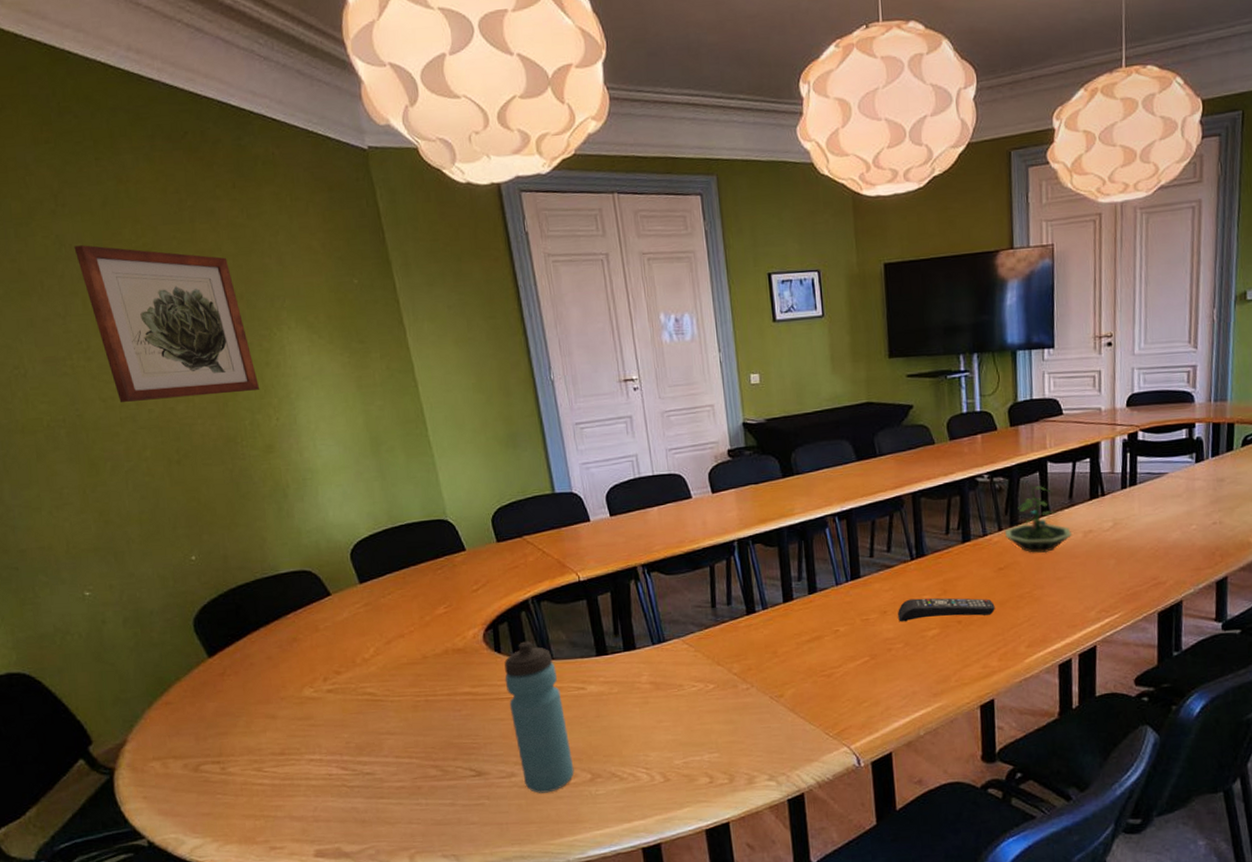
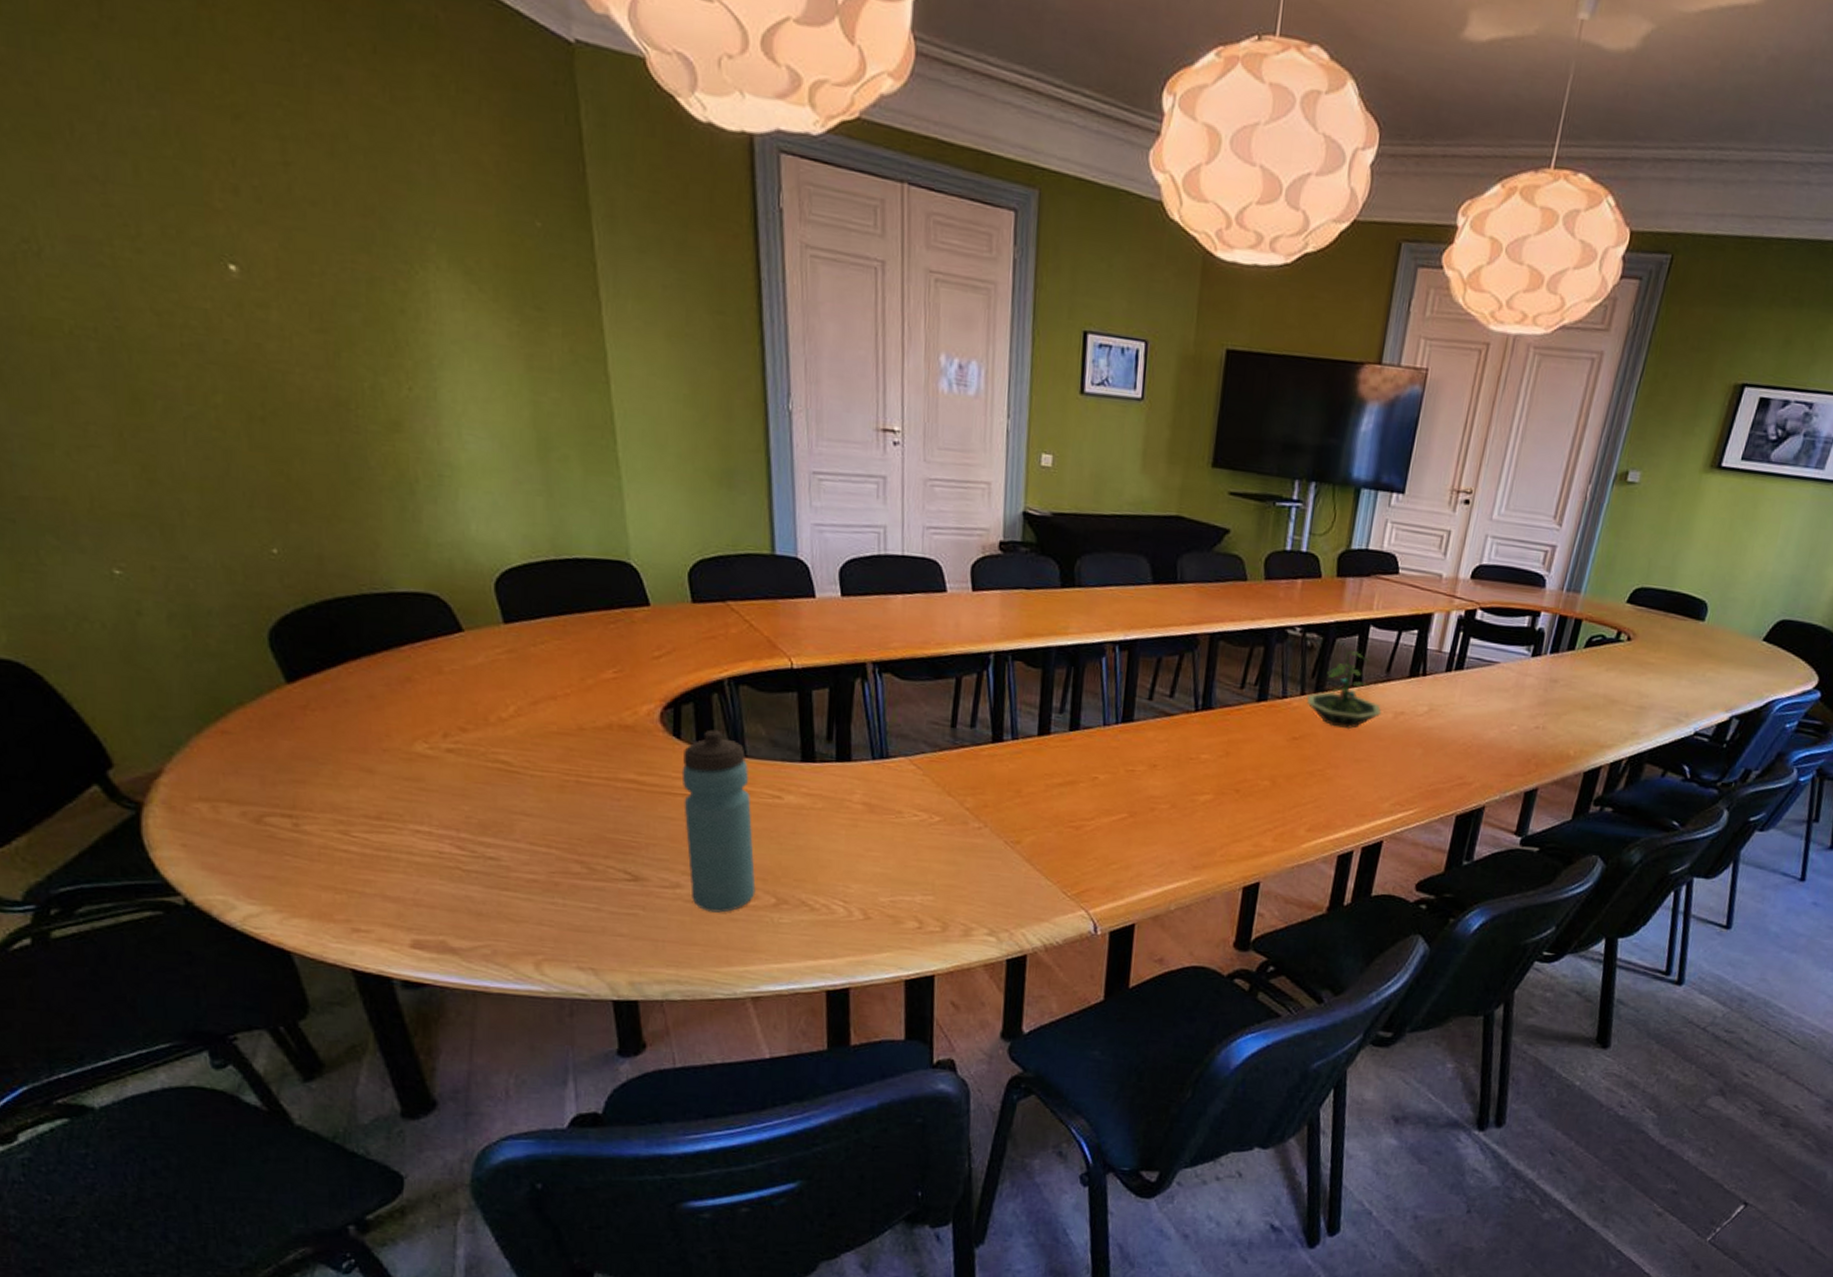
wall art: present [74,245,260,402] -> none [124,83,389,344]
remote control: present [897,597,995,622] -> none [1168,755,1281,788]

